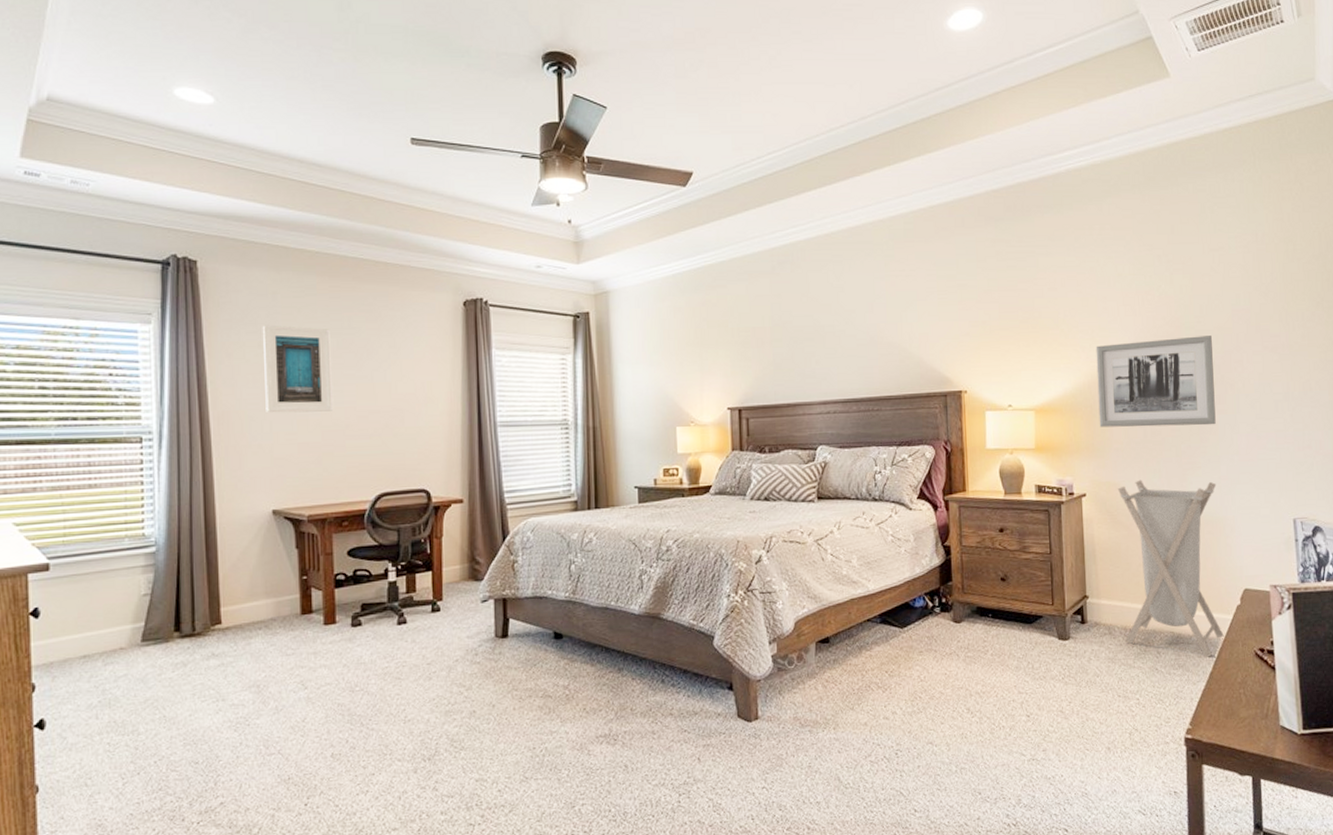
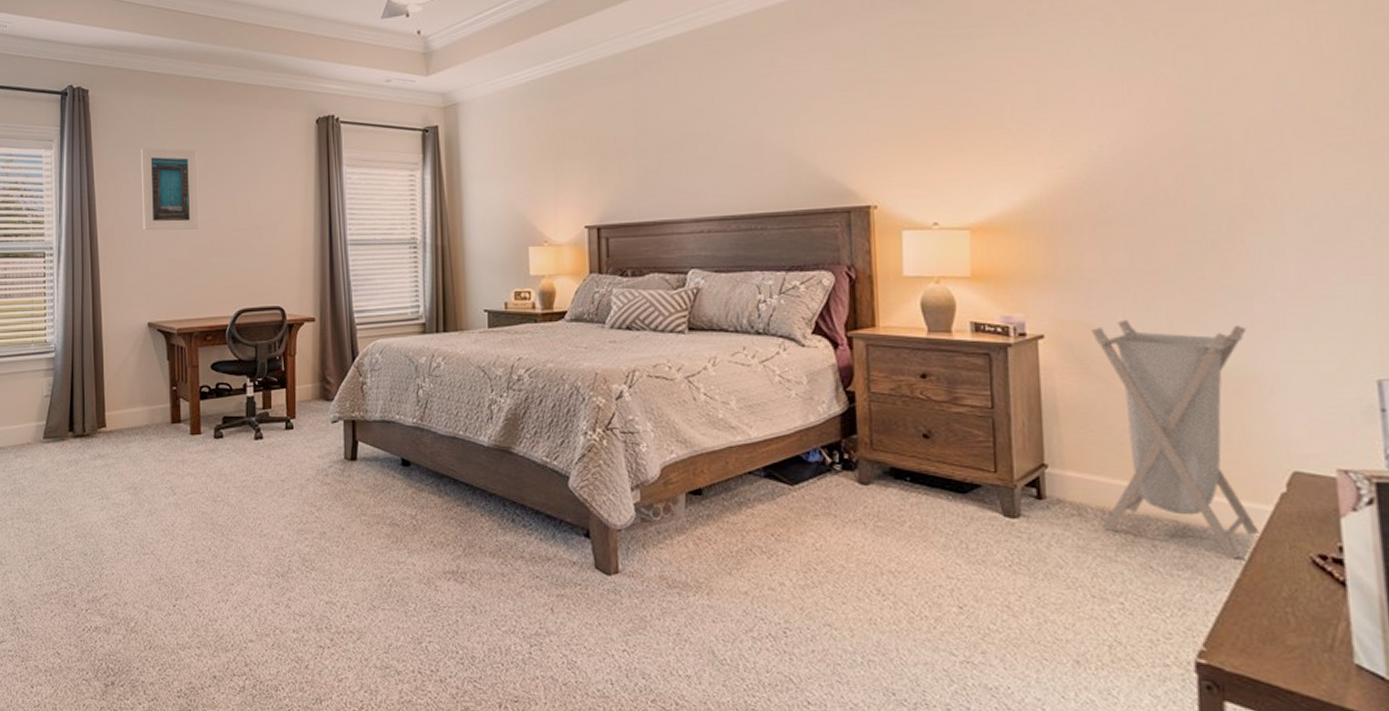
wall art: present [1096,336,1216,428] -> none [1058,130,1246,252]

